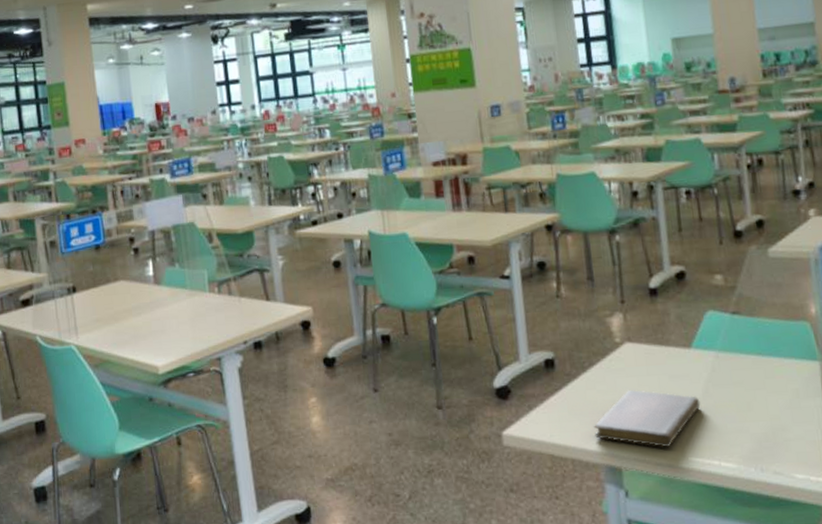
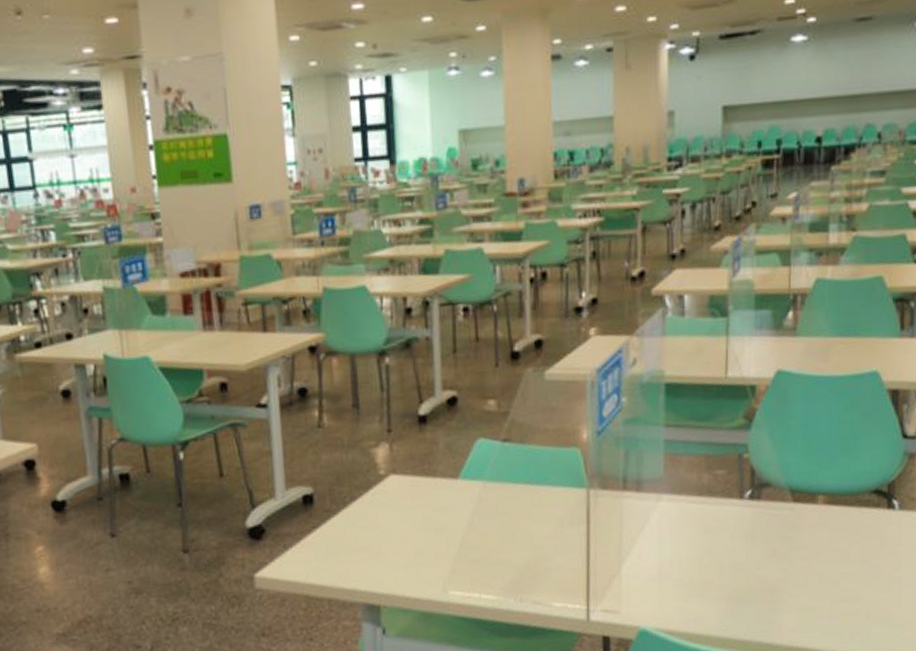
notebook: present [594,389,701,447] -> none [353,523,465,582]

